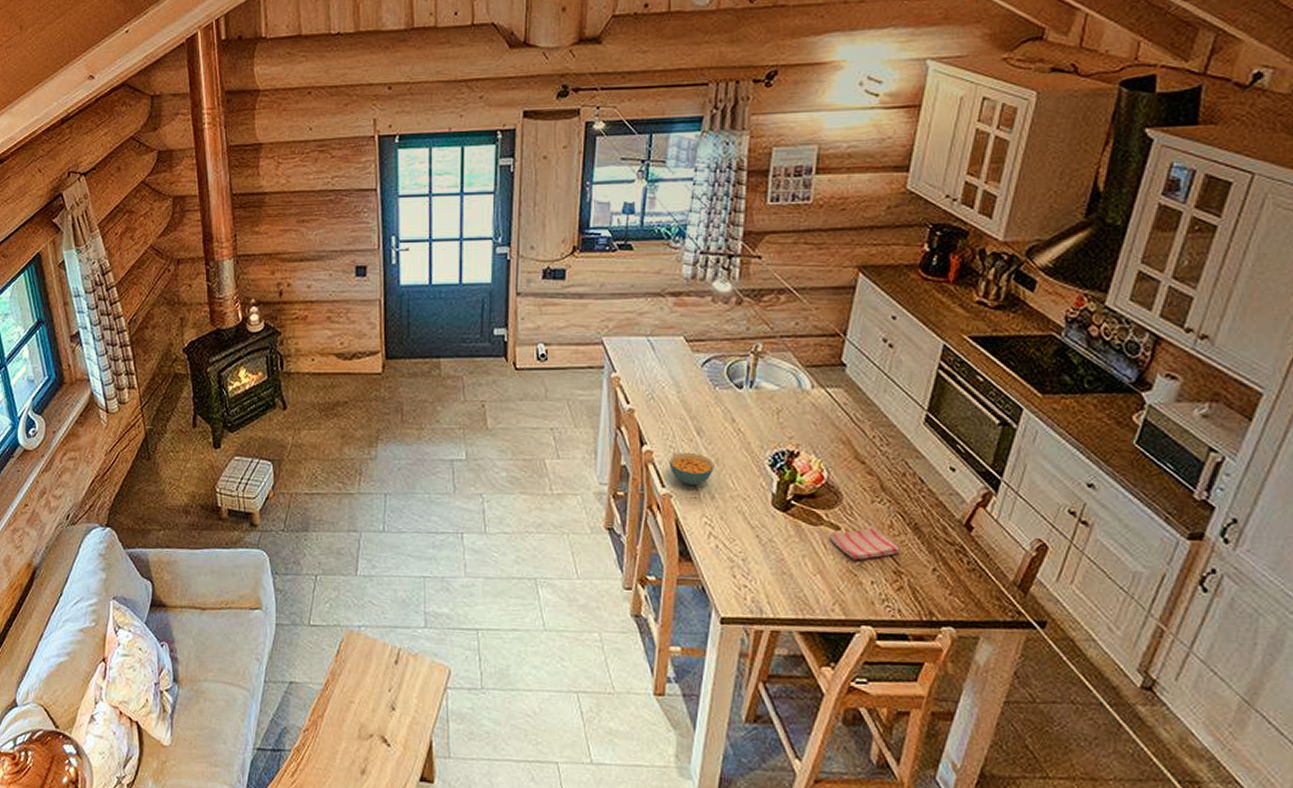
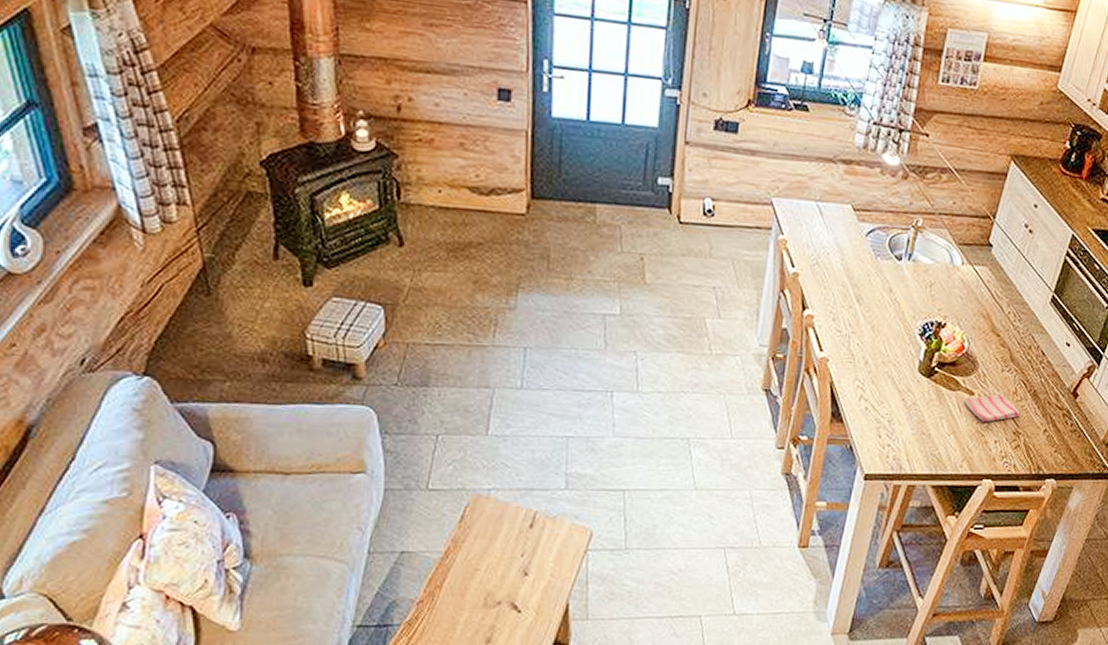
cereal bowl: present [669,452,714,485] -> none [828,318,870,350]

